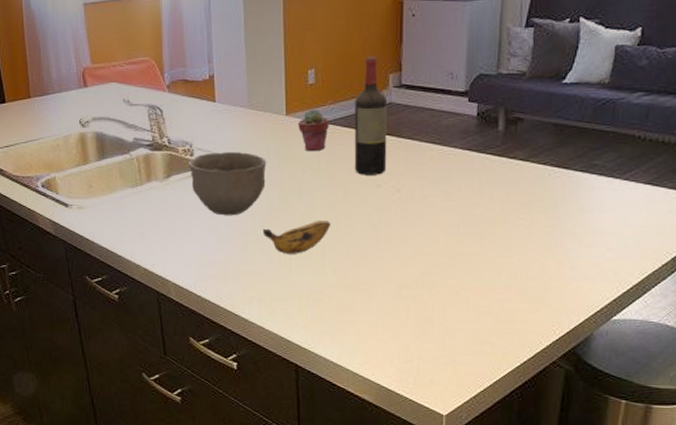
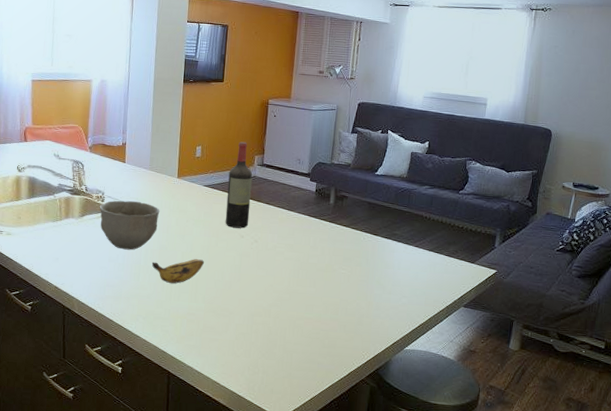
potted succulent: present [298,109,329,152] -> none [186,175,209,207]

